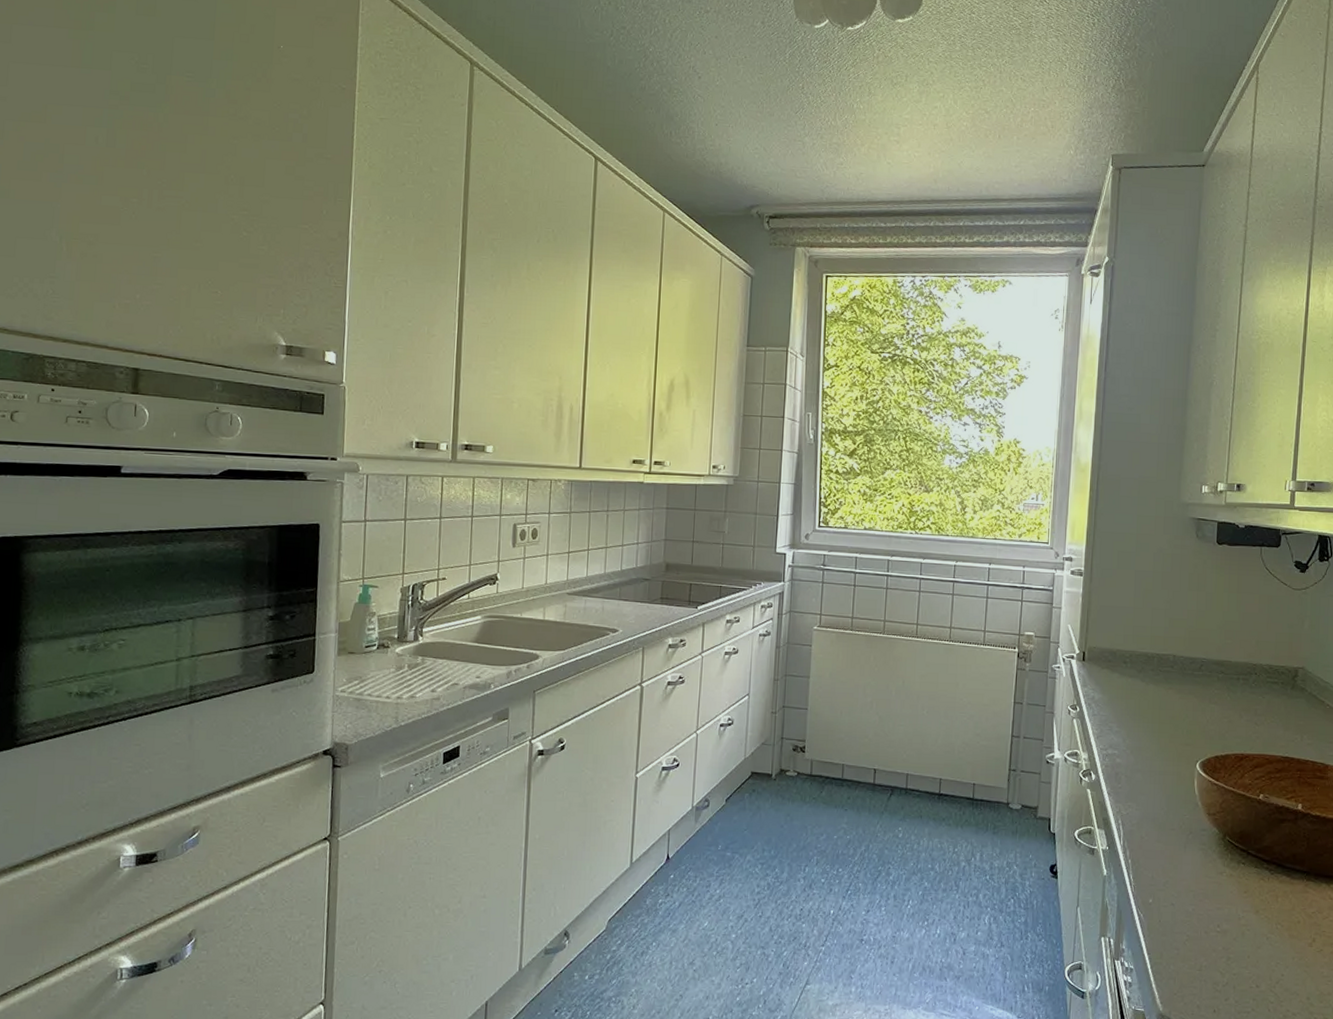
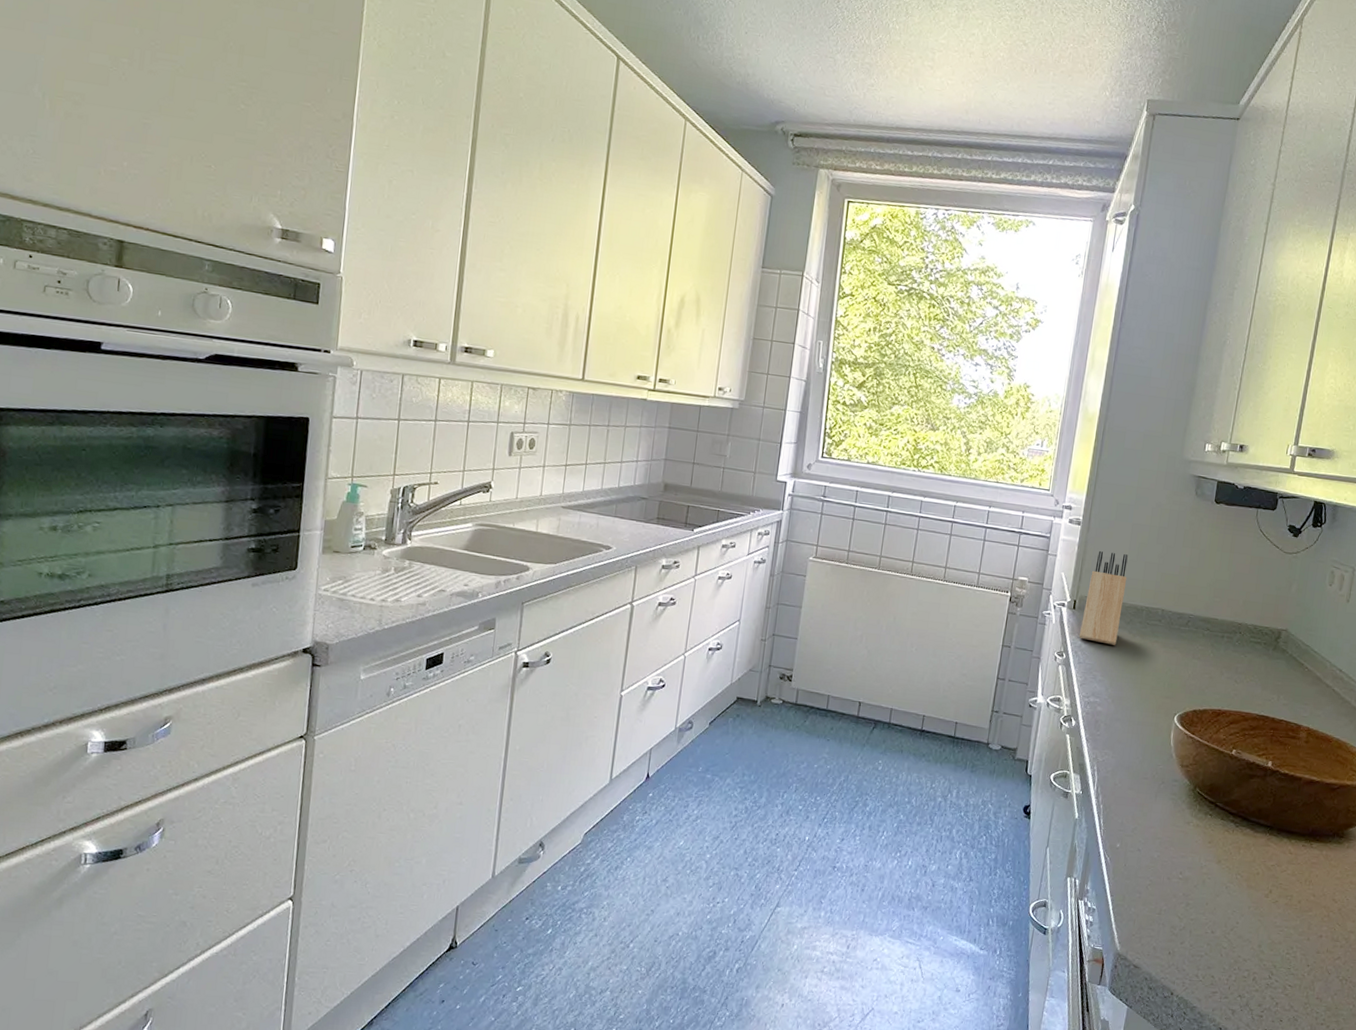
knife block: none [1091,600,1135,695] -> present [1078,550,1128,645]

